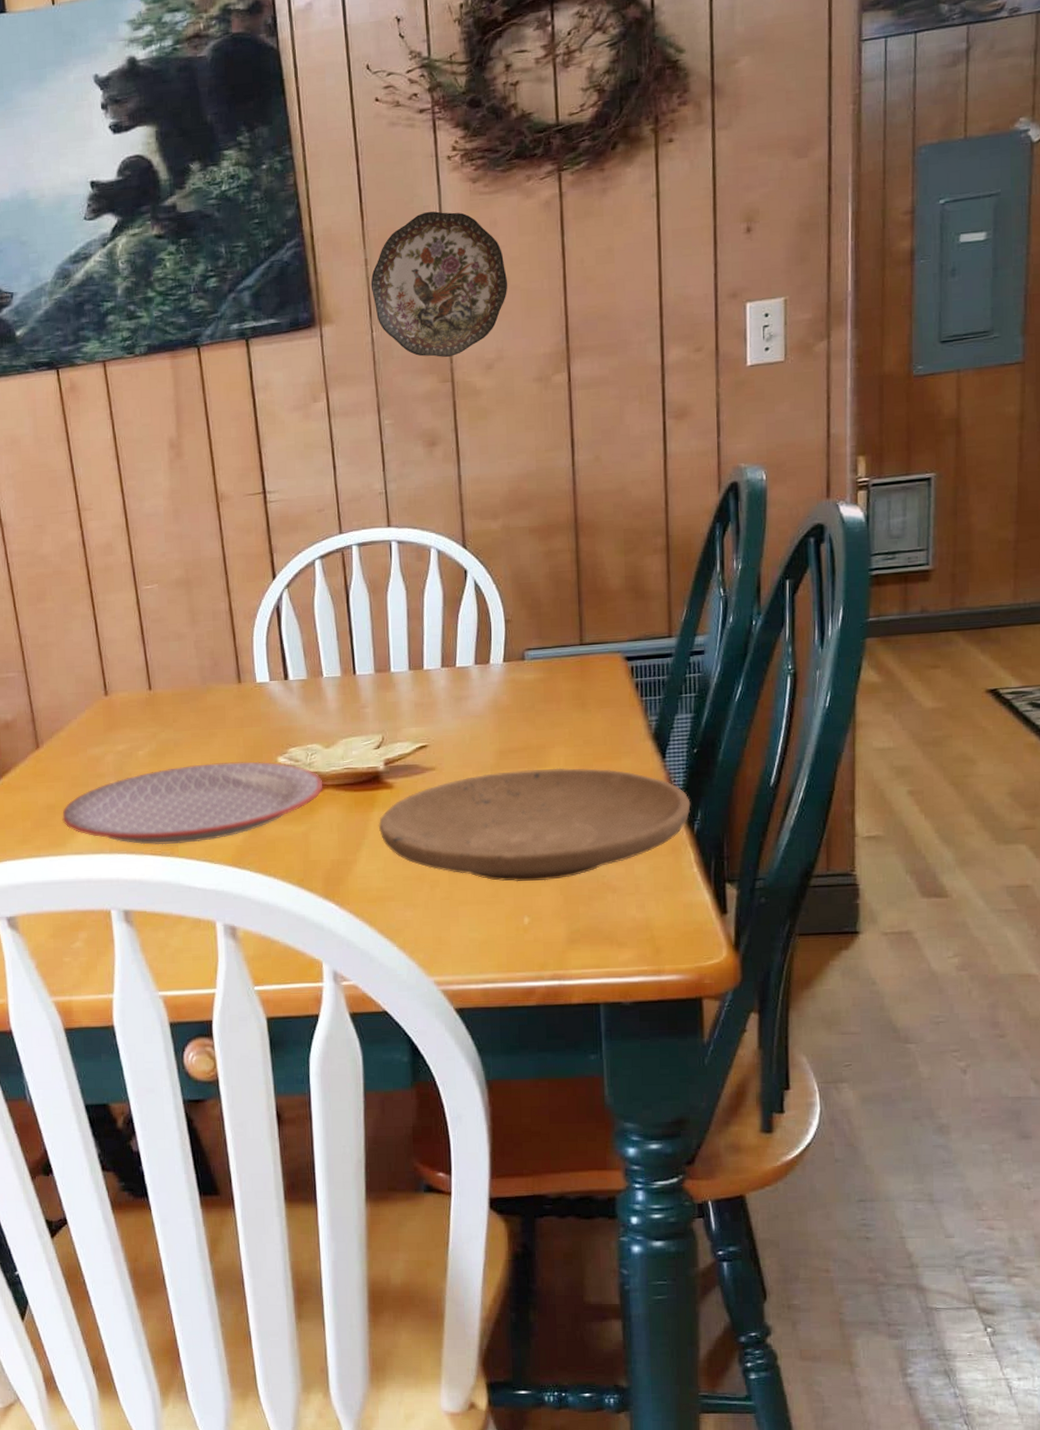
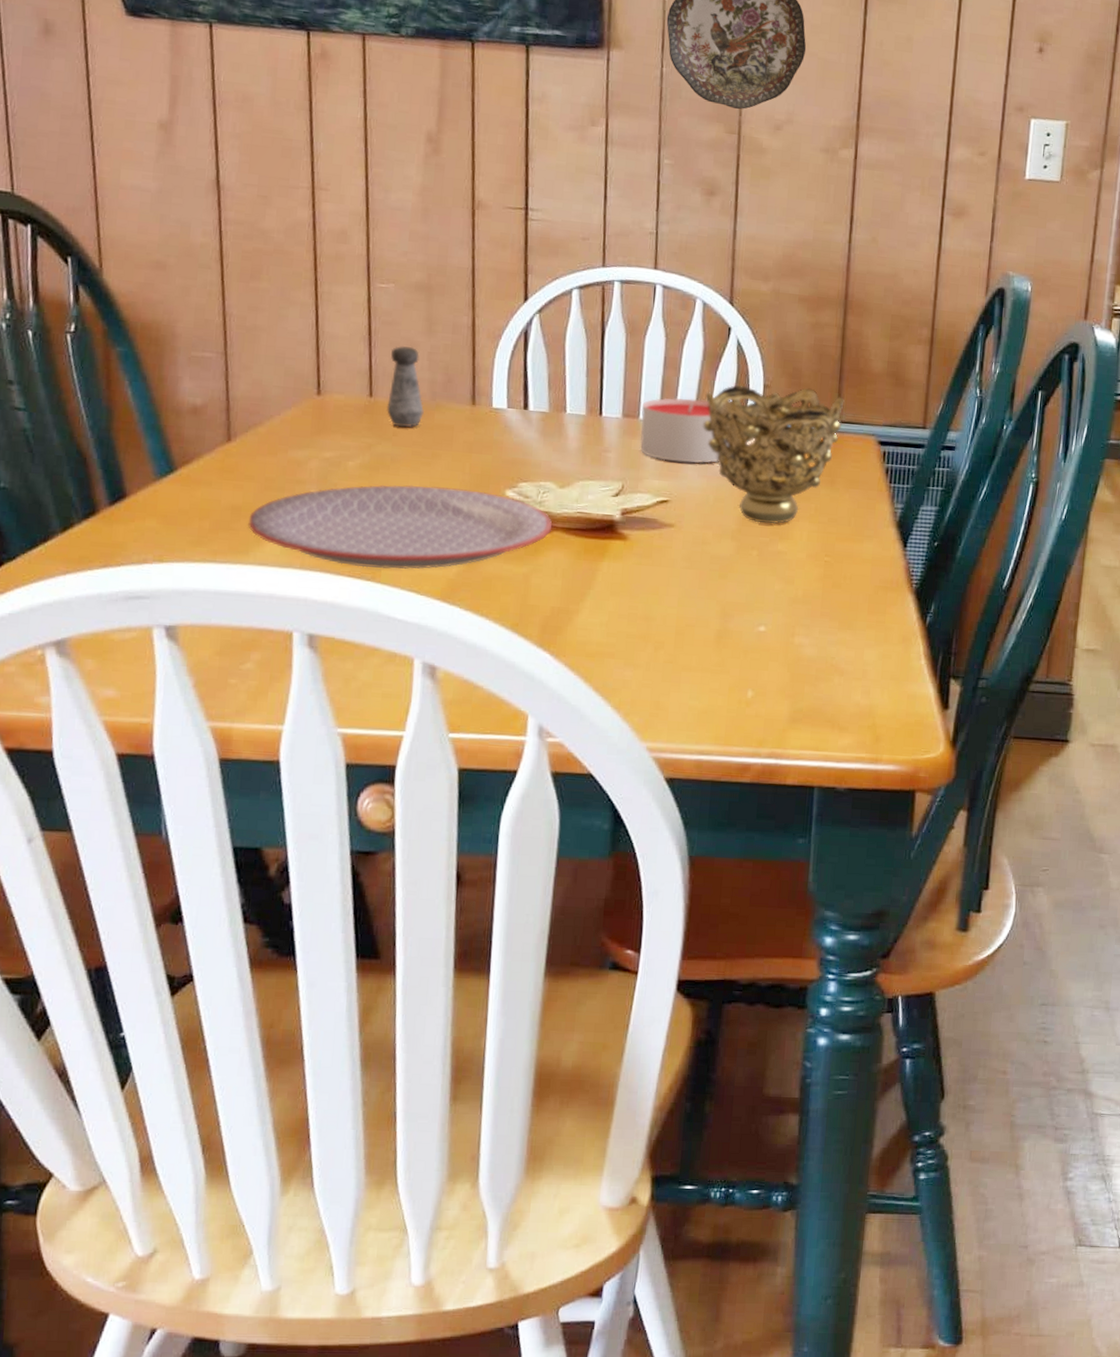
salt shaker: none [163,638,197,714] -> present [387,345,424,427]
plate: present [378,767,691,882] -> none [606,538,926,656]
candle: none [391,644,478,708] -> present [640,398,729,463]
decorative bowl: none [450,616,586,755] -> present [703,385,845,525]

